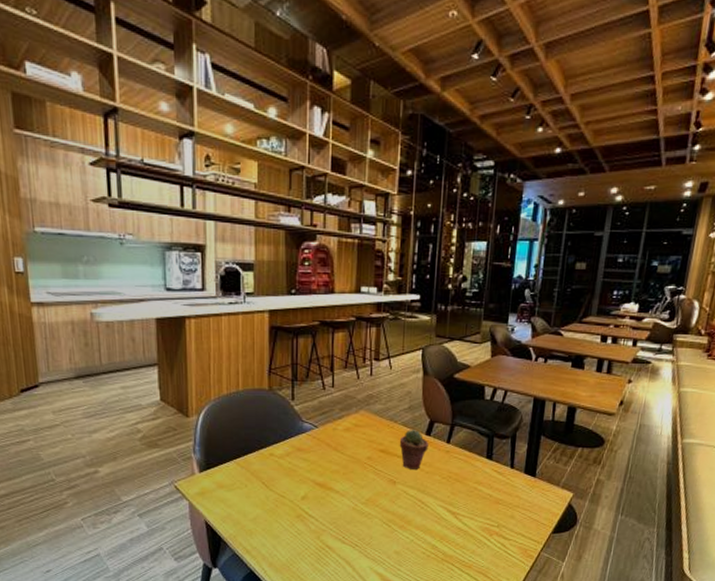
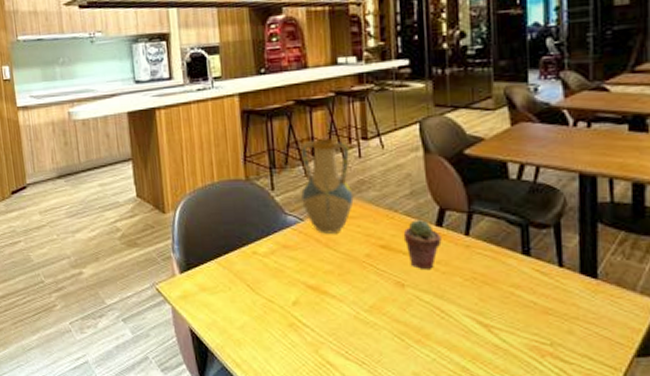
vase: none [318,357,362,439] -> present [301,139,354,234]

